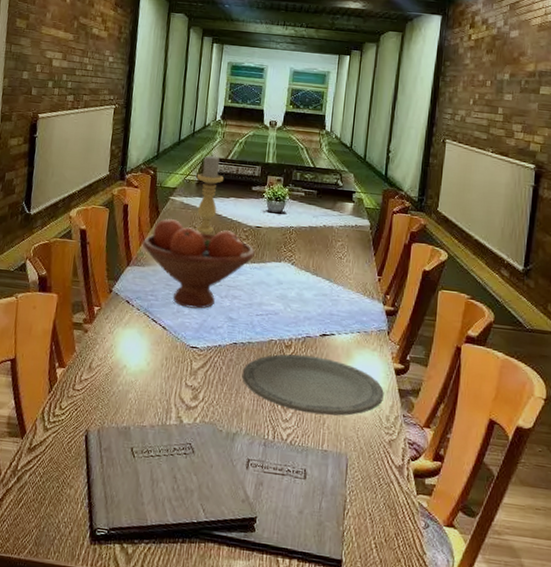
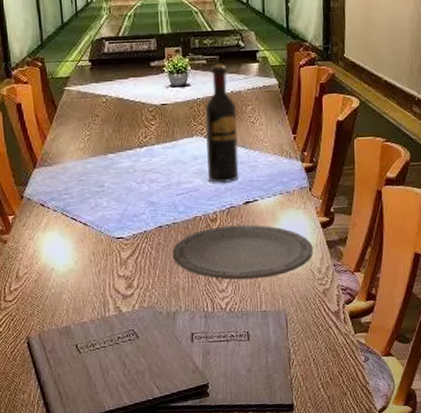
fruit bowl: present [142,218,255,309] -> none [44,110,165,200]
candle holder: present [196,154,223,235] -> none [89,33,118,122]
wine bottle: none [289,198,327,313] -> present [204,64,239,184]

